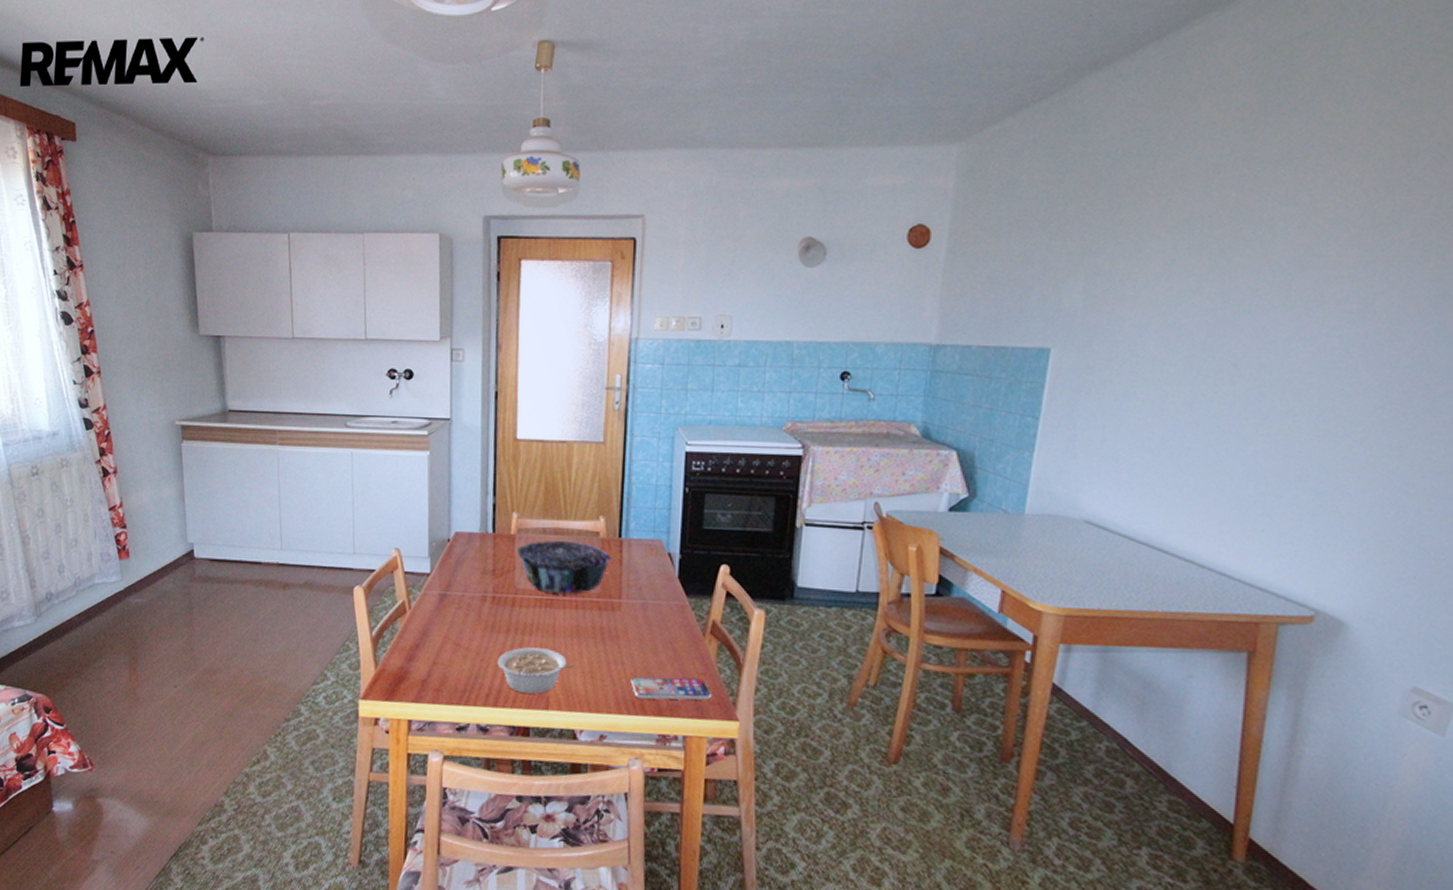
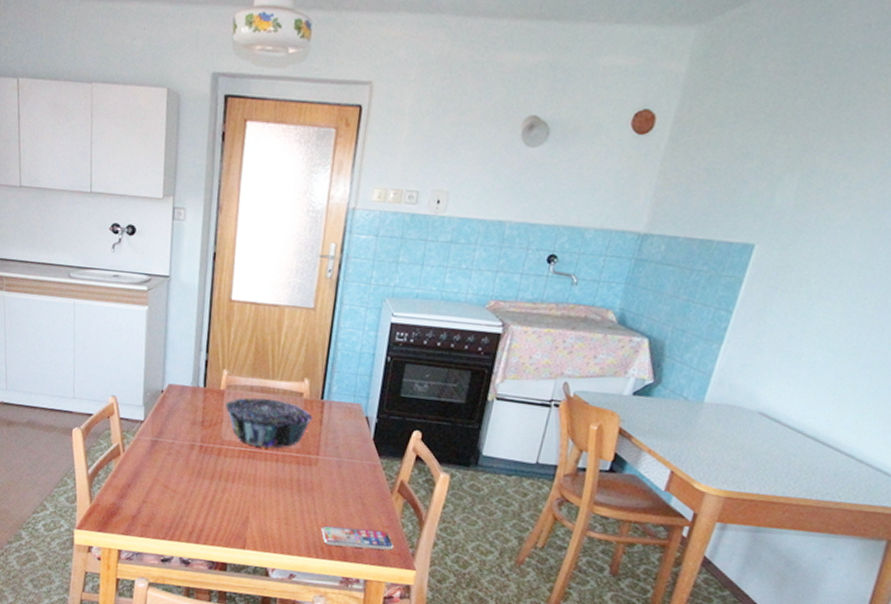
legume: present [497,647,576,694] -> none [201,493,272,535]

